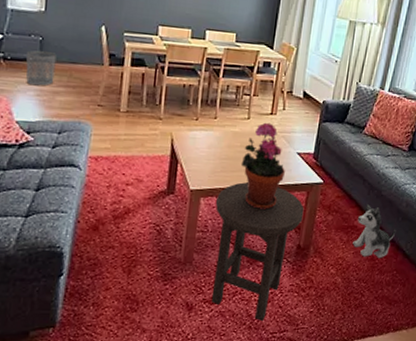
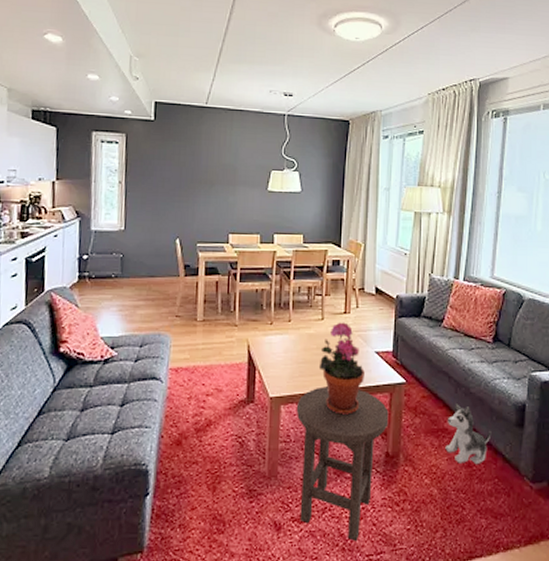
waste bin: present [25,50,57,86] -> none [108,266,136,301]

